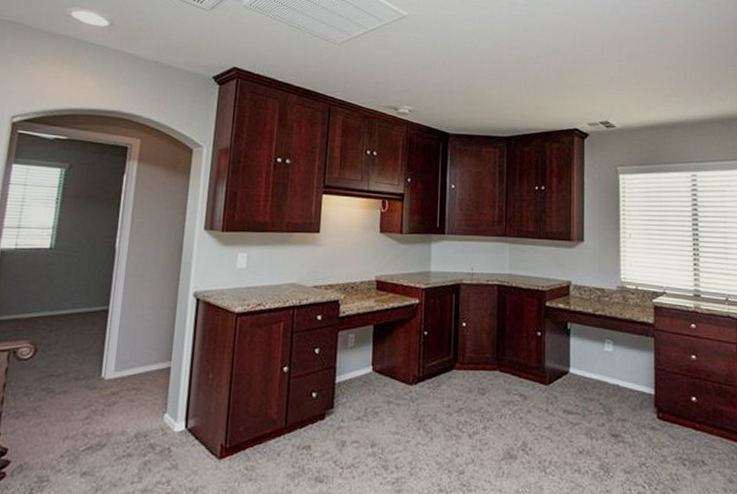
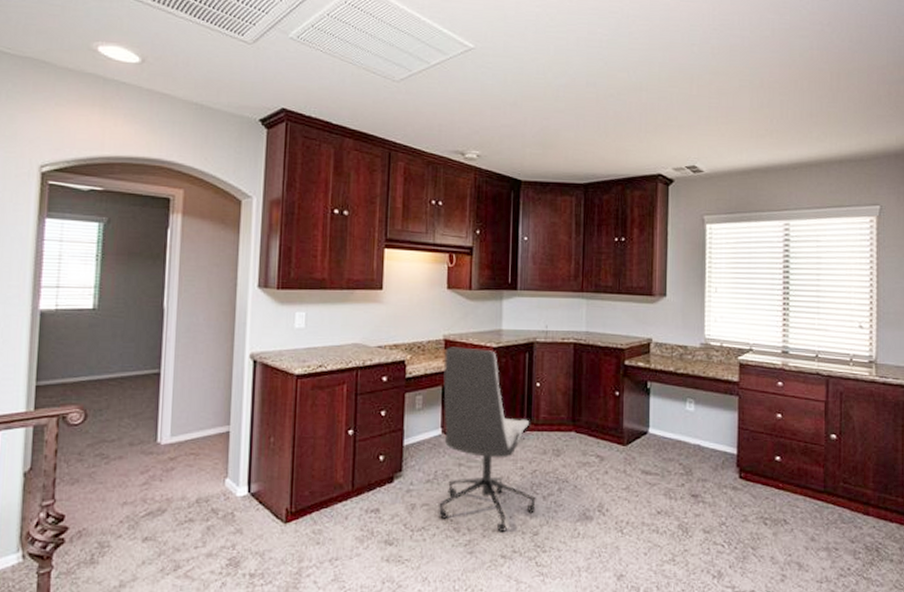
office chair: none [367,287,462,470] -> present [437,347,536,532]

